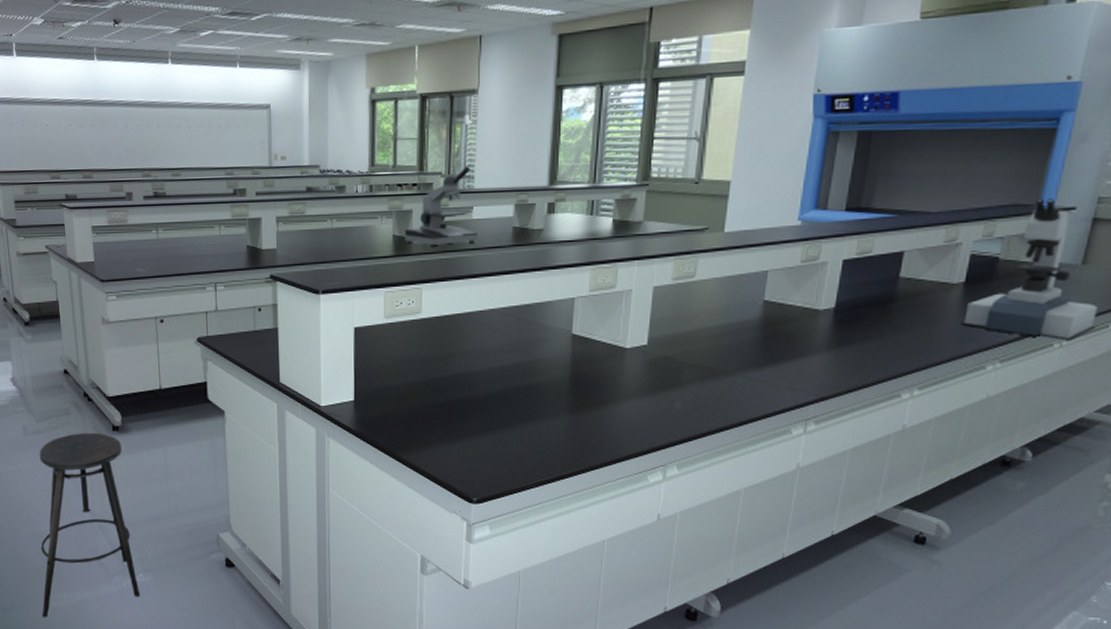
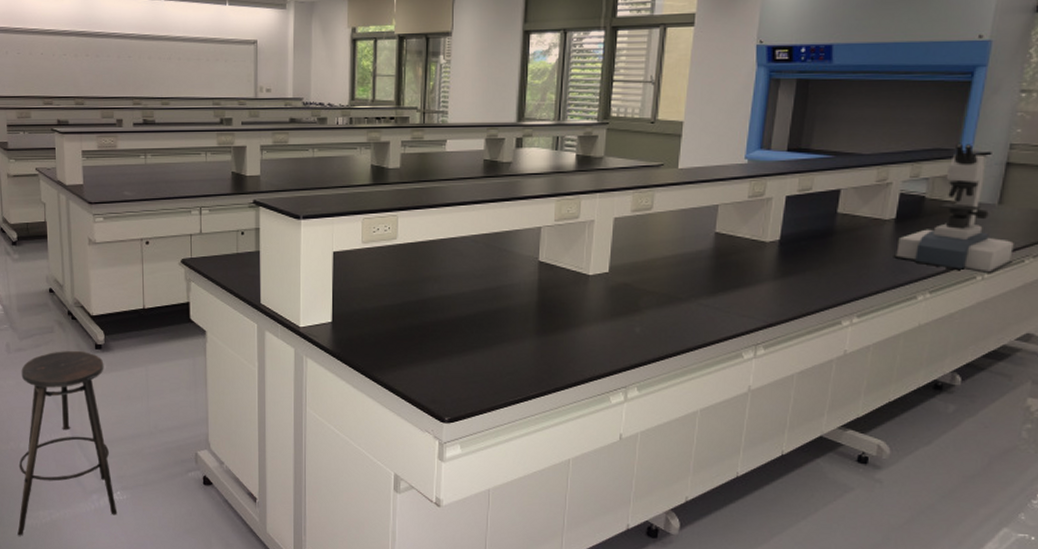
microscope: present [404,166,478,248] -> none [382,102,451,178]

